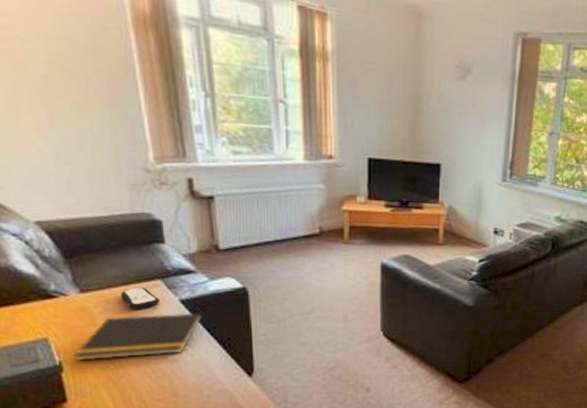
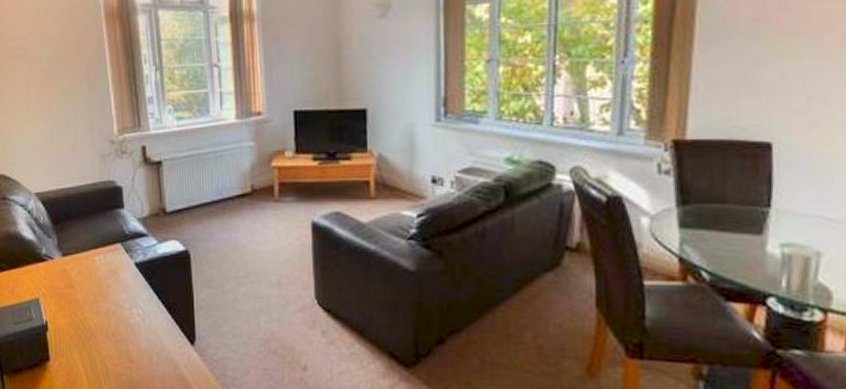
notepad: present [72,313,202,361] -> none [55,276,152,321]
remote control: present [121,286,161,309] -> none [91,250,120,272]

